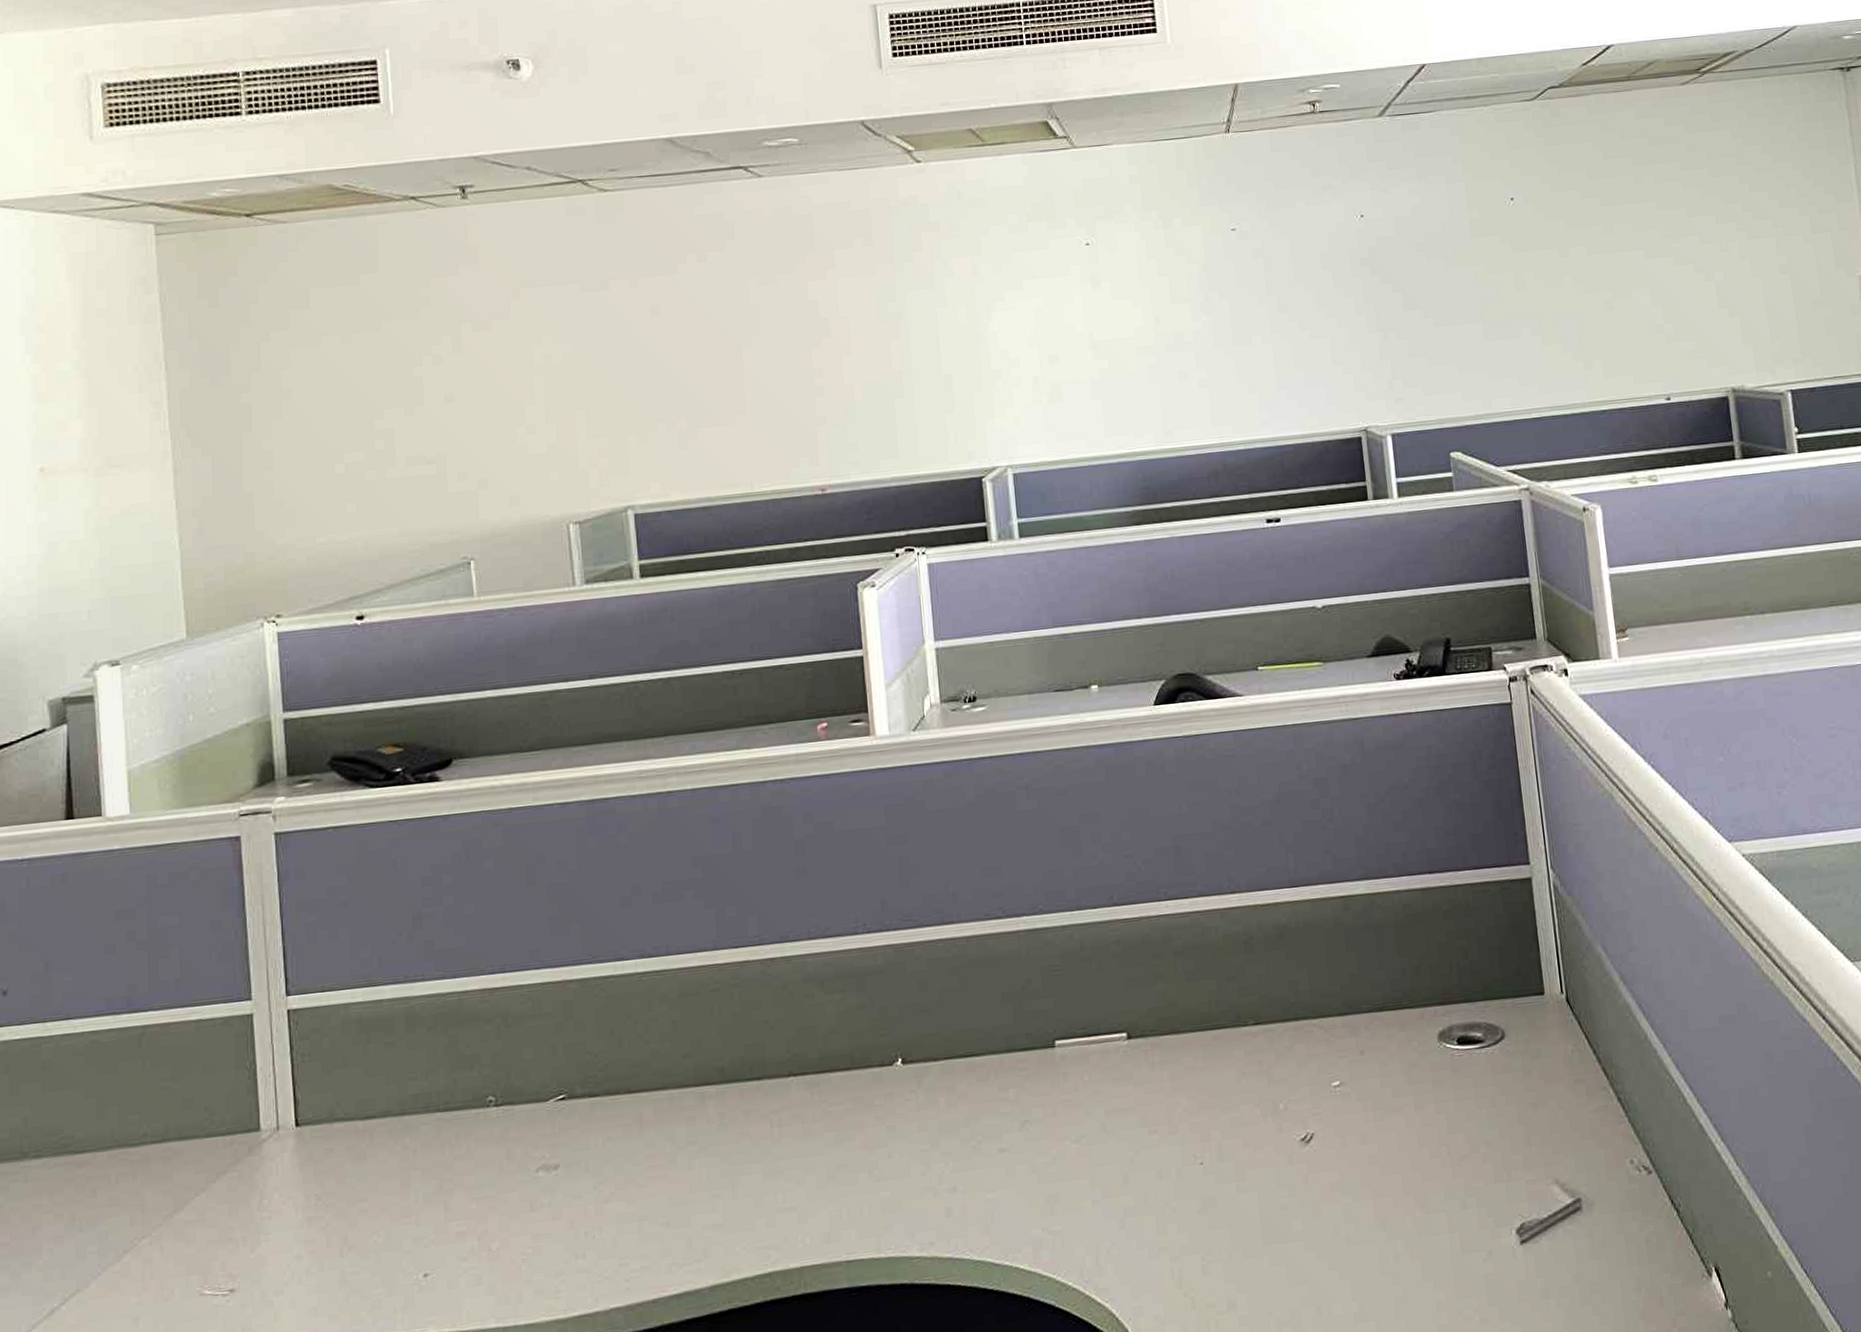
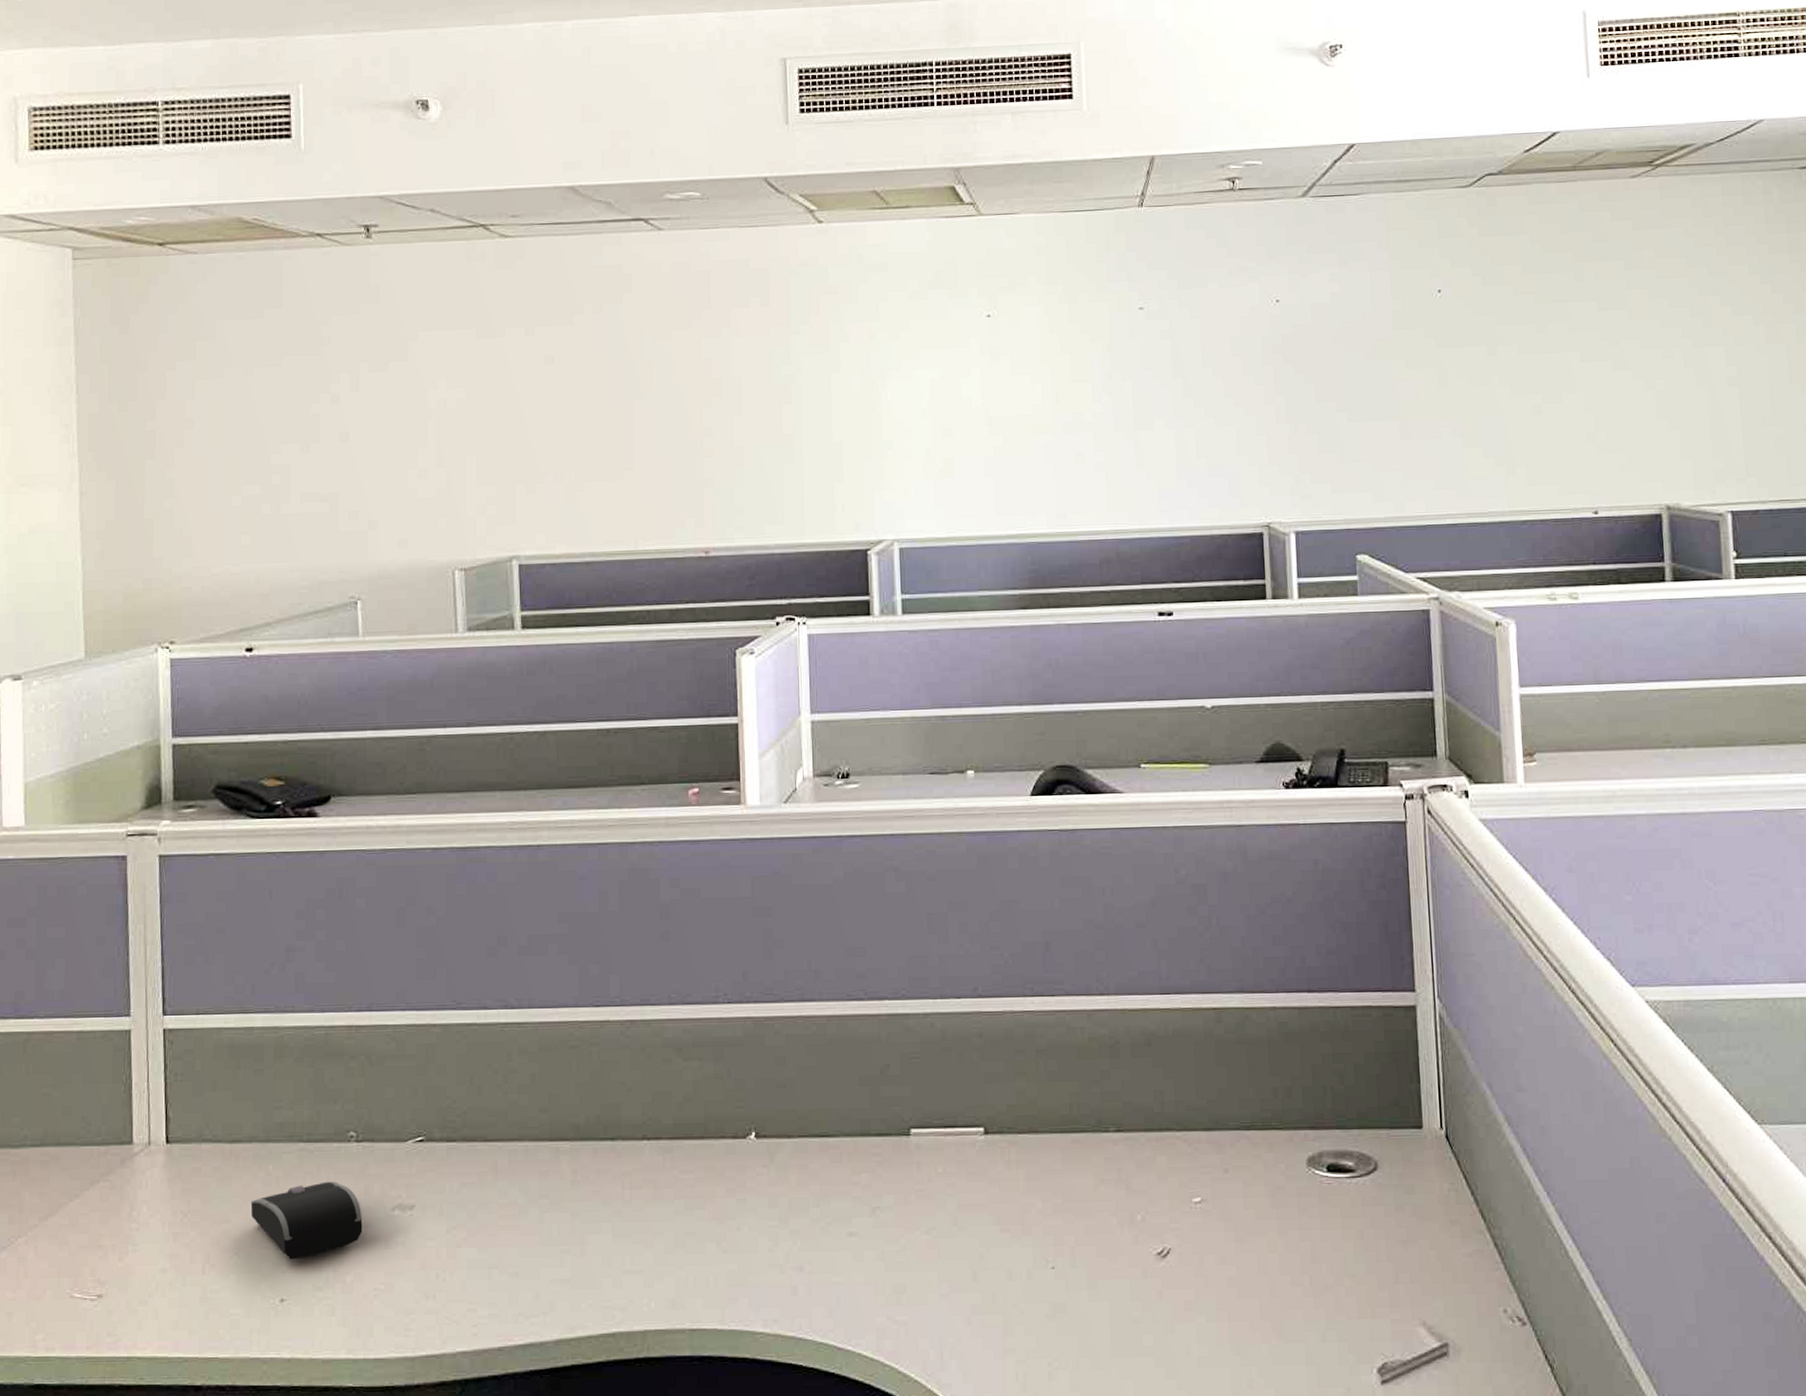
computer mouse: none [388,1148,507,1233] -> present [250,1181,363,1260]

